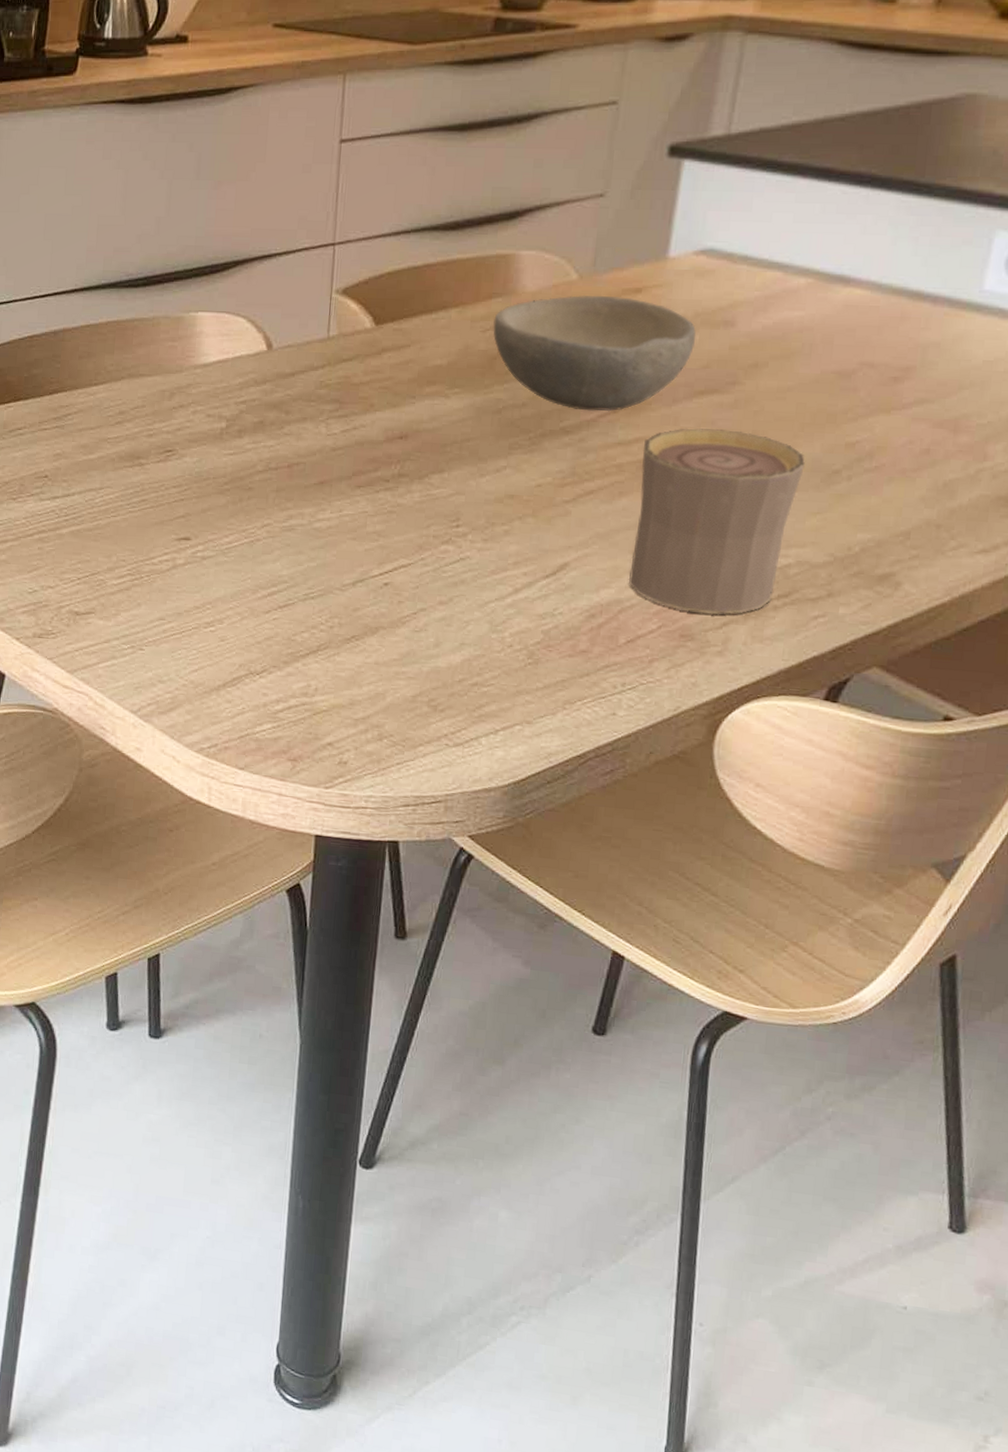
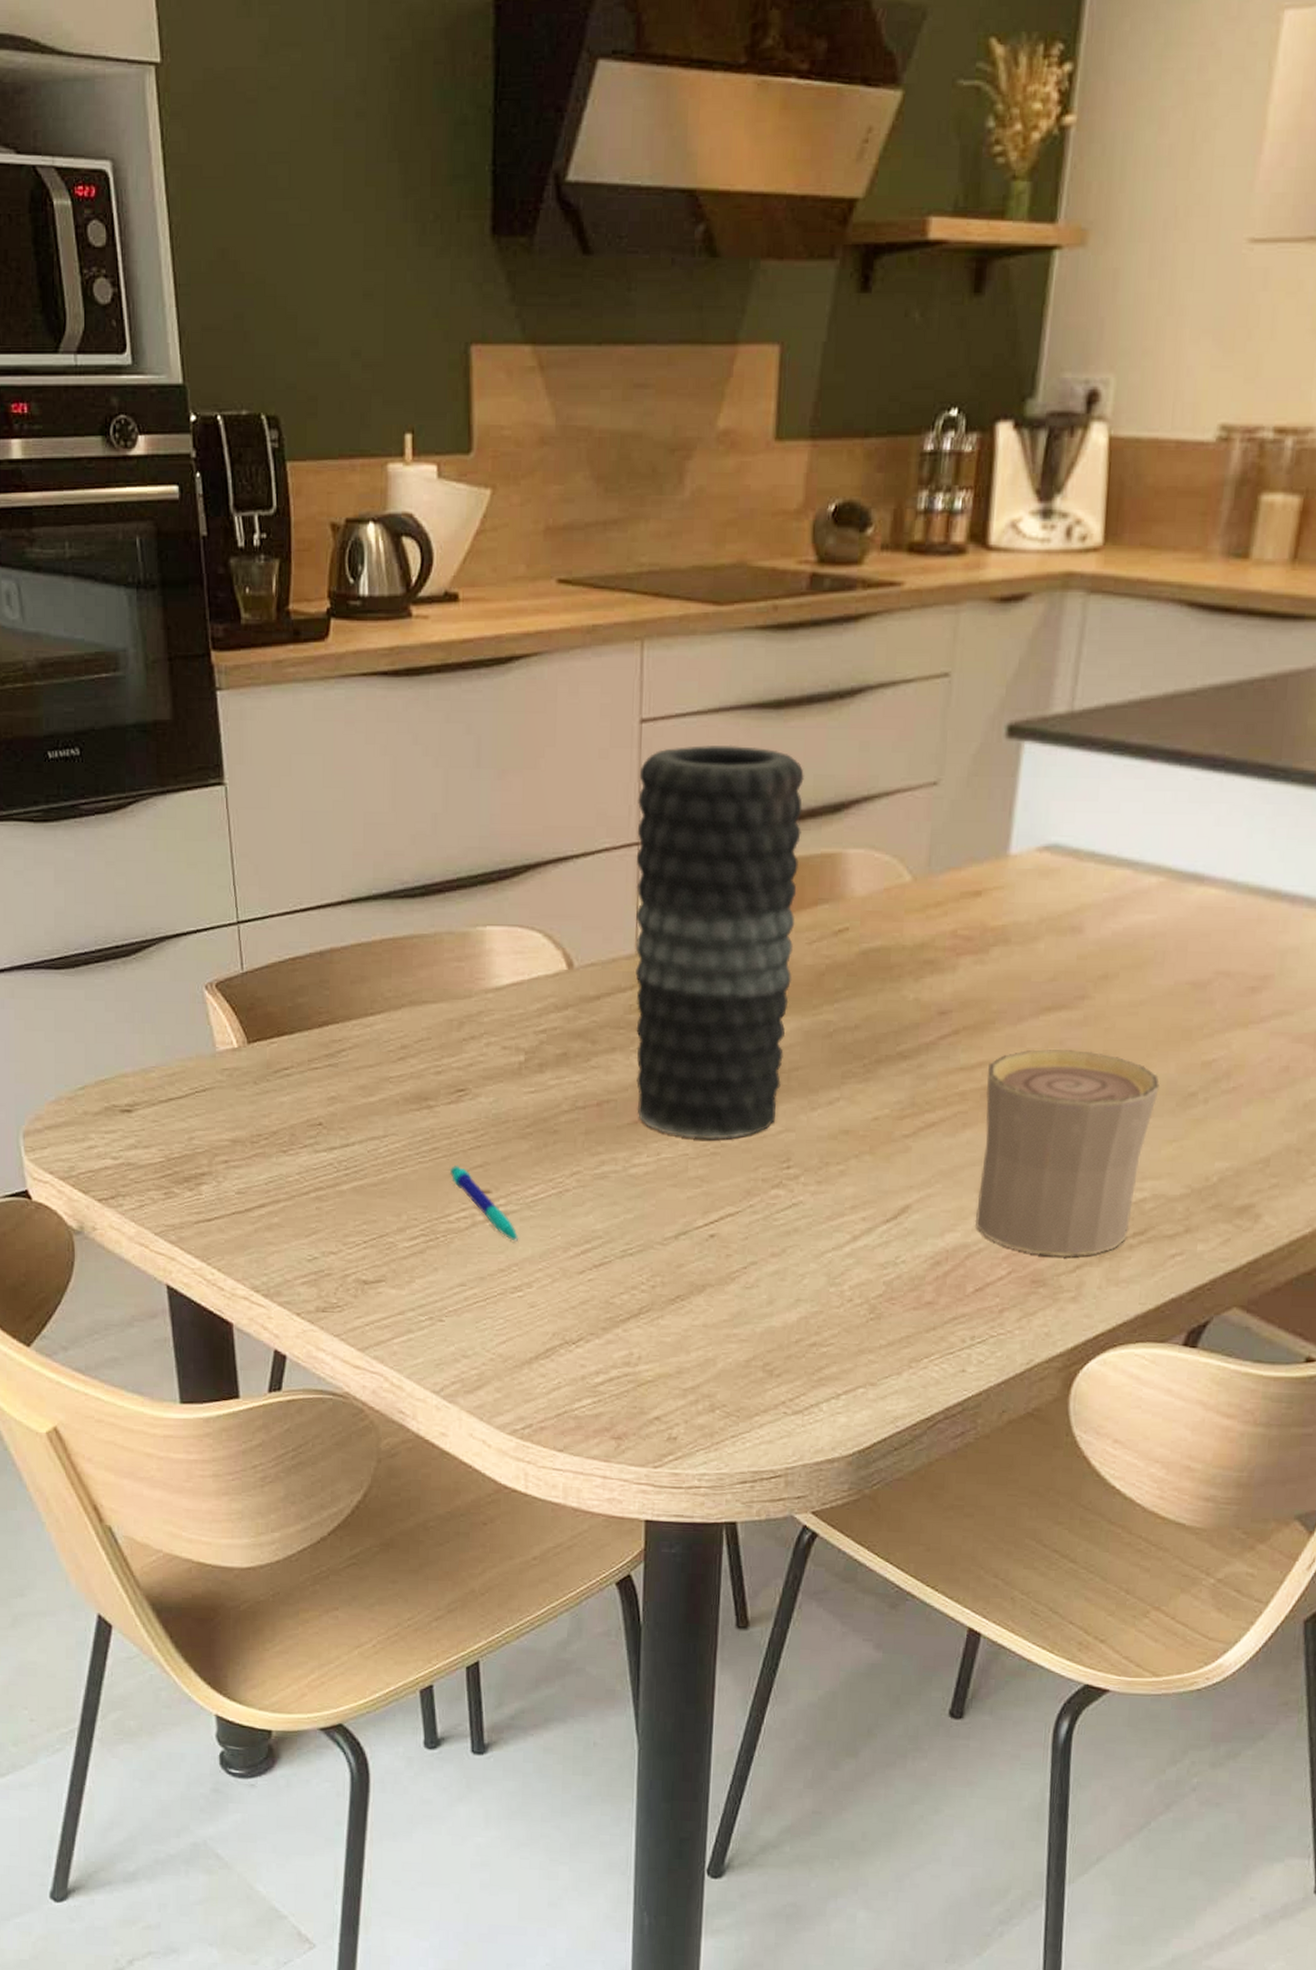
pen: none [155,514,213,583] -> present [449,1164,518,1242]
vase: none [323,161,484,500] -> present [635,744,804,1140]
bowl: present [493,295,696,412] -> none [820,899,1041,1033]

